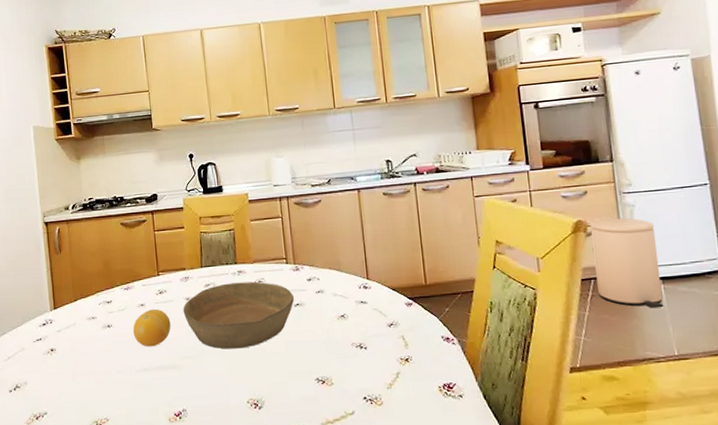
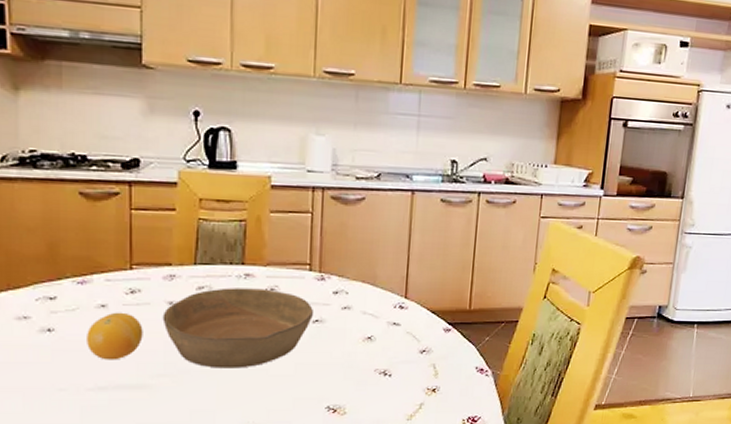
pedal bin: present [589,216,664,309] -> none [638,255,704,351]

